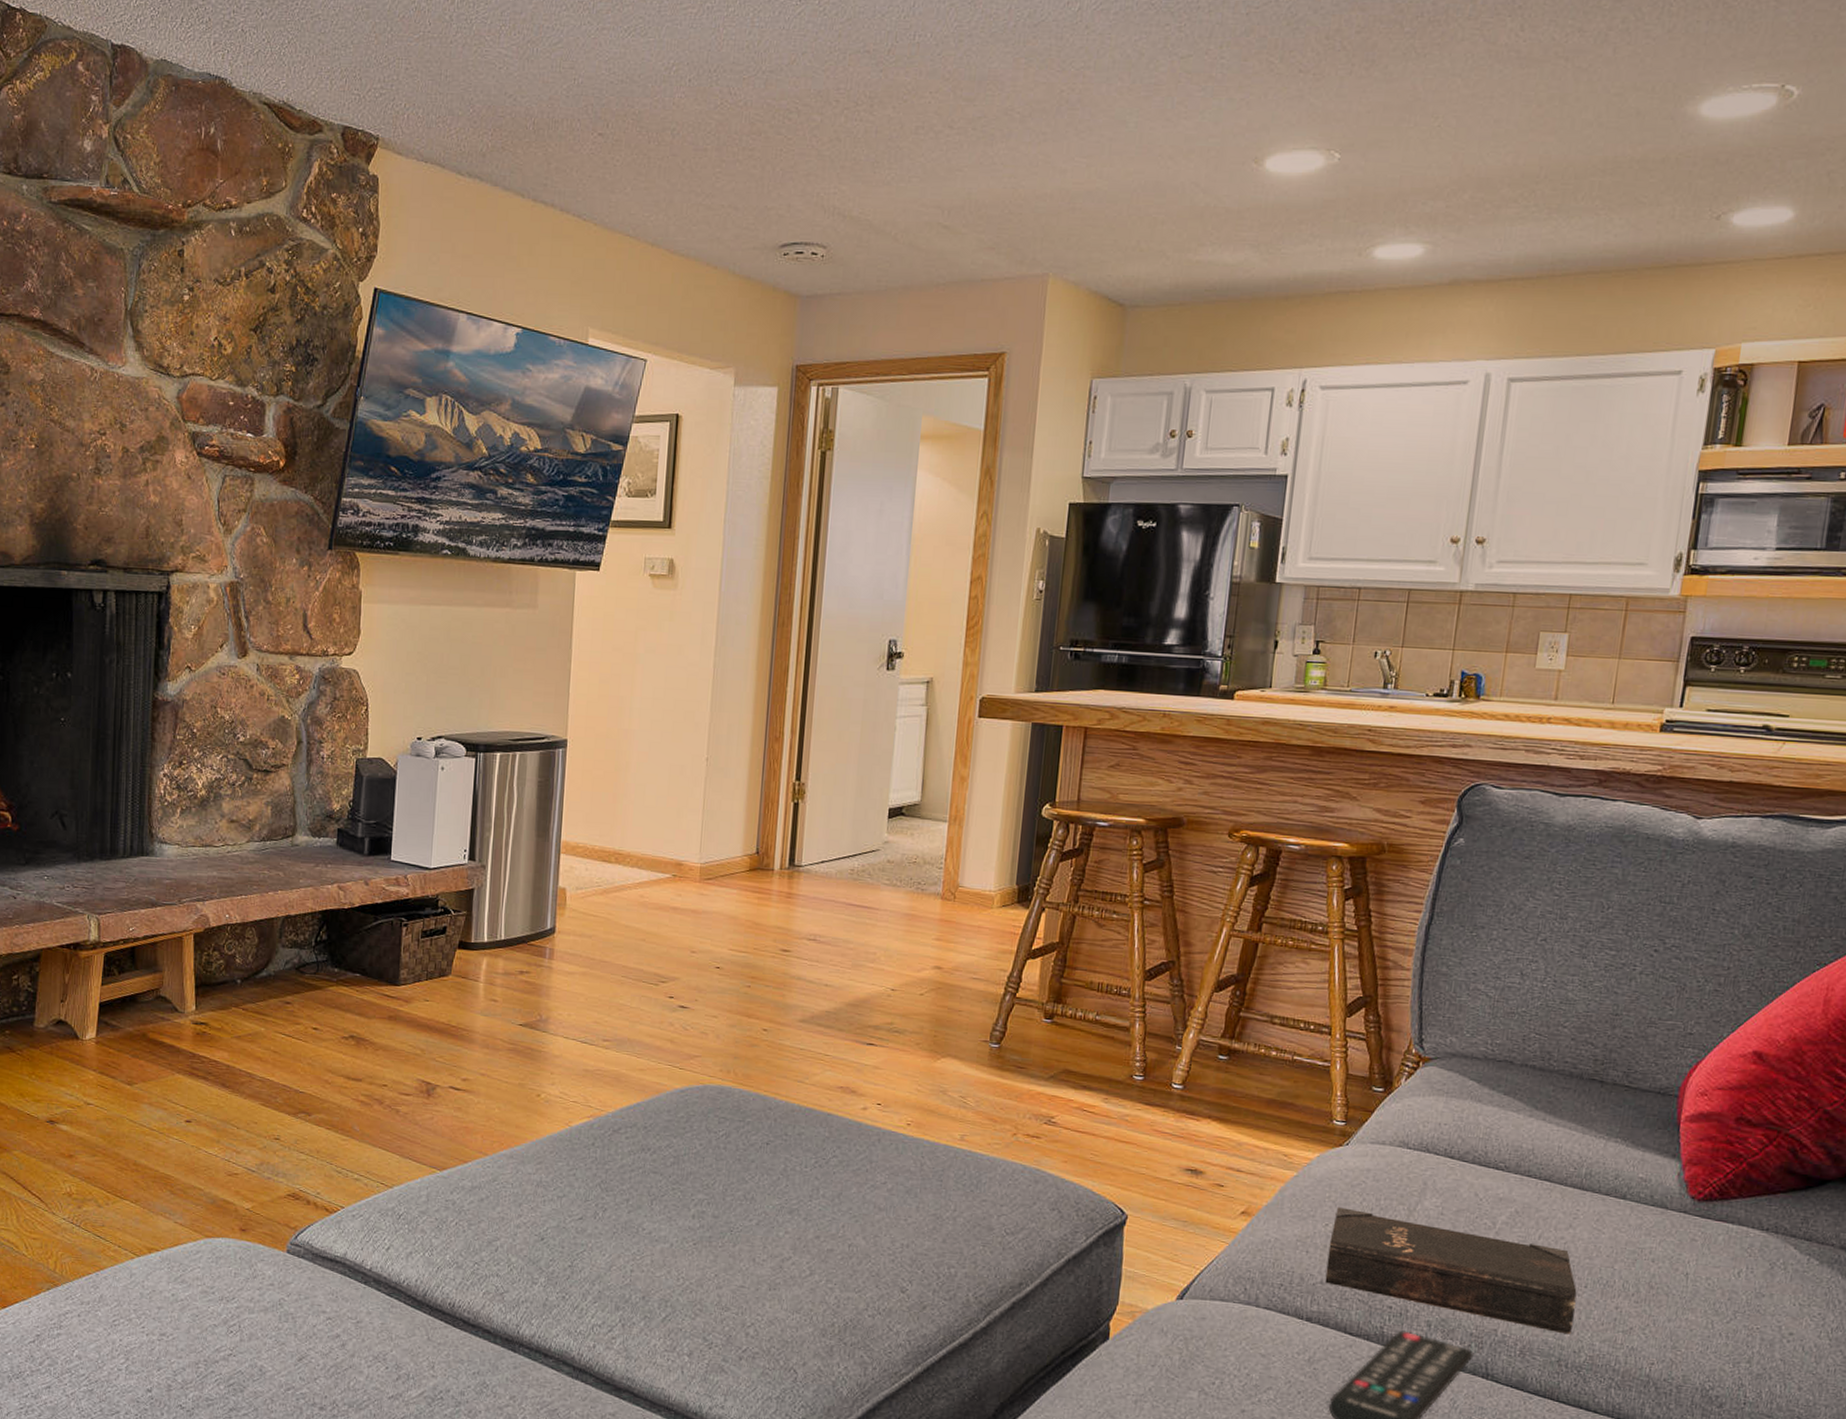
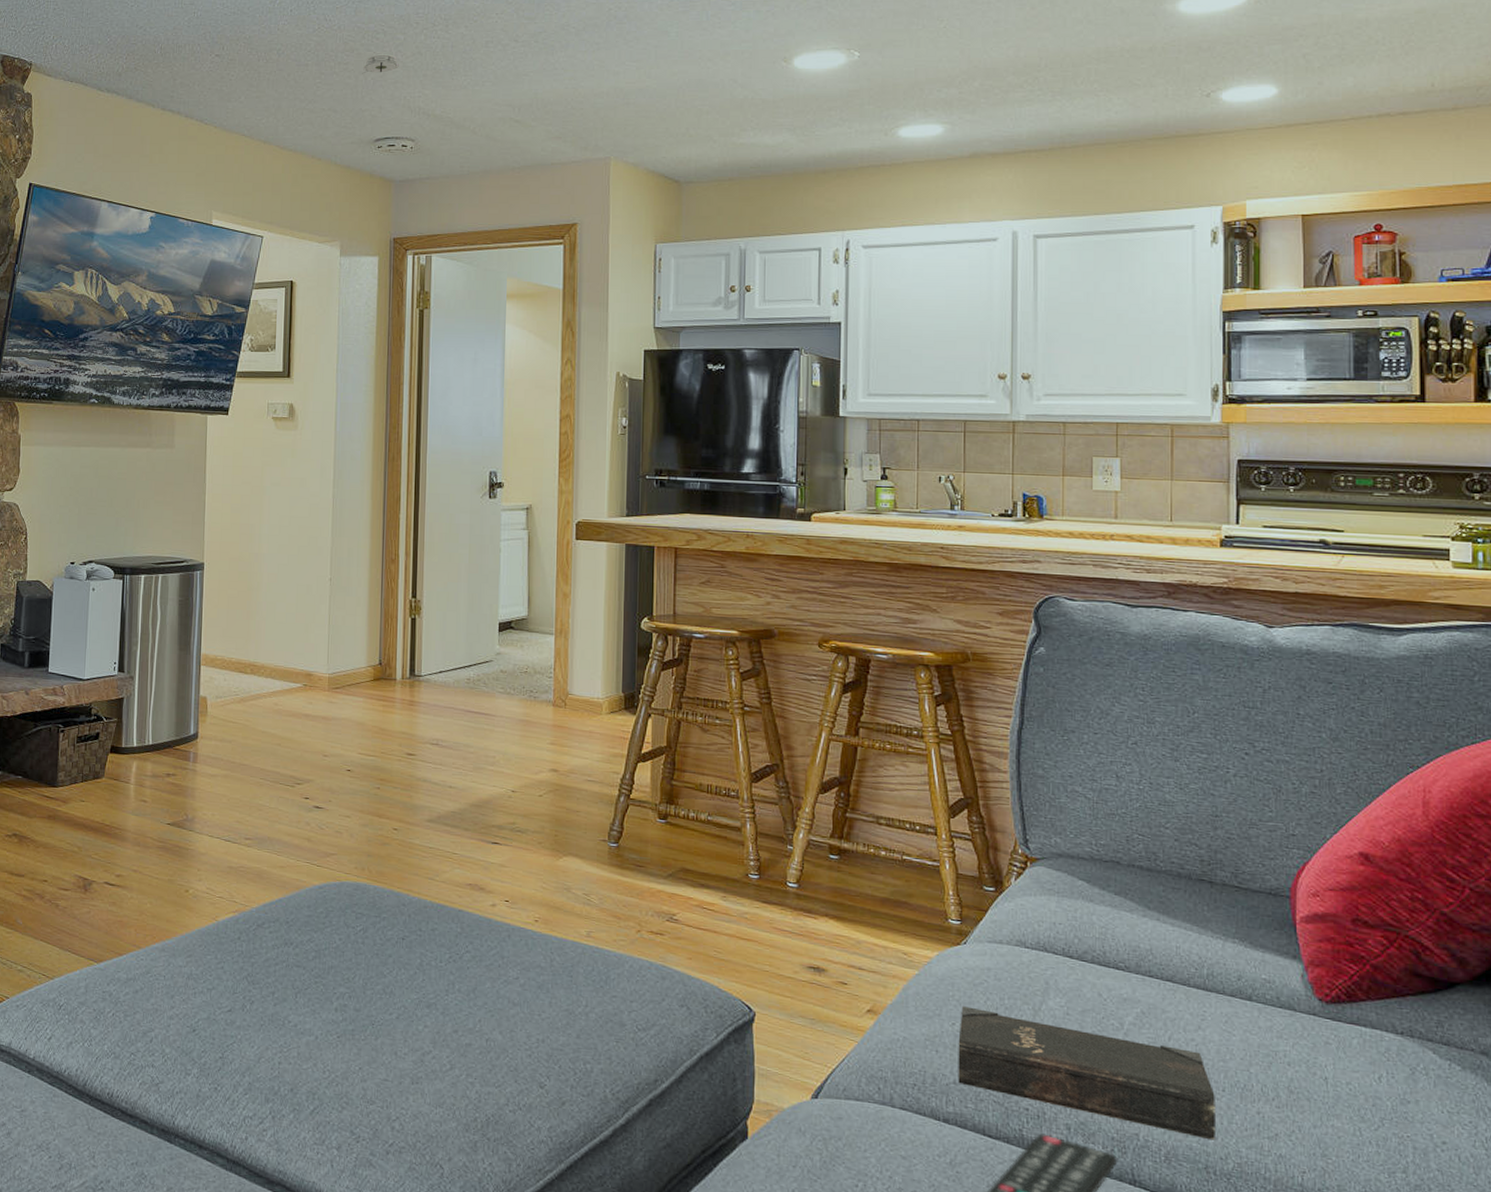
smoke detector: none [769,139,813,163] -> present [362,54,399,74]

